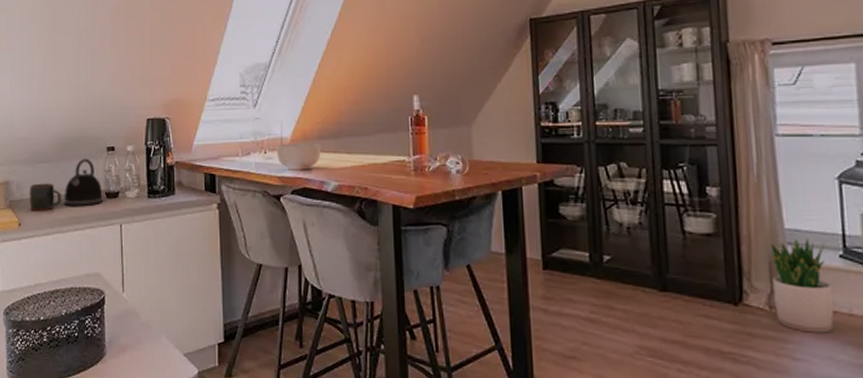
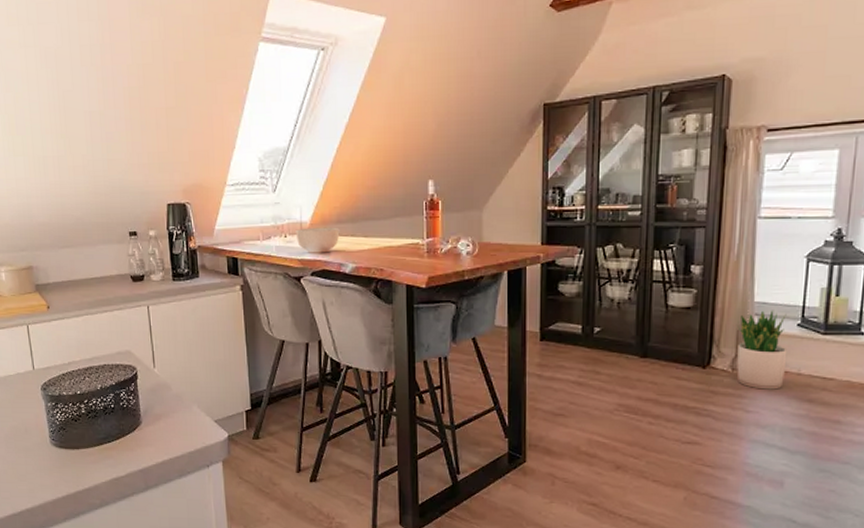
mug: present [29,183,61,211] -> none [55,267,87,294]
kettle: present [63,157,103,207] -> none [90,242,129,290]

